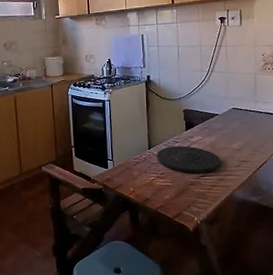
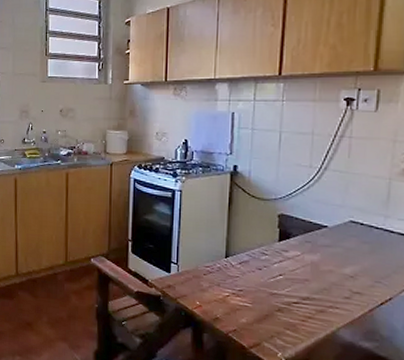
plate: present [156,146,221,173] -> none [235,258,324,299]

